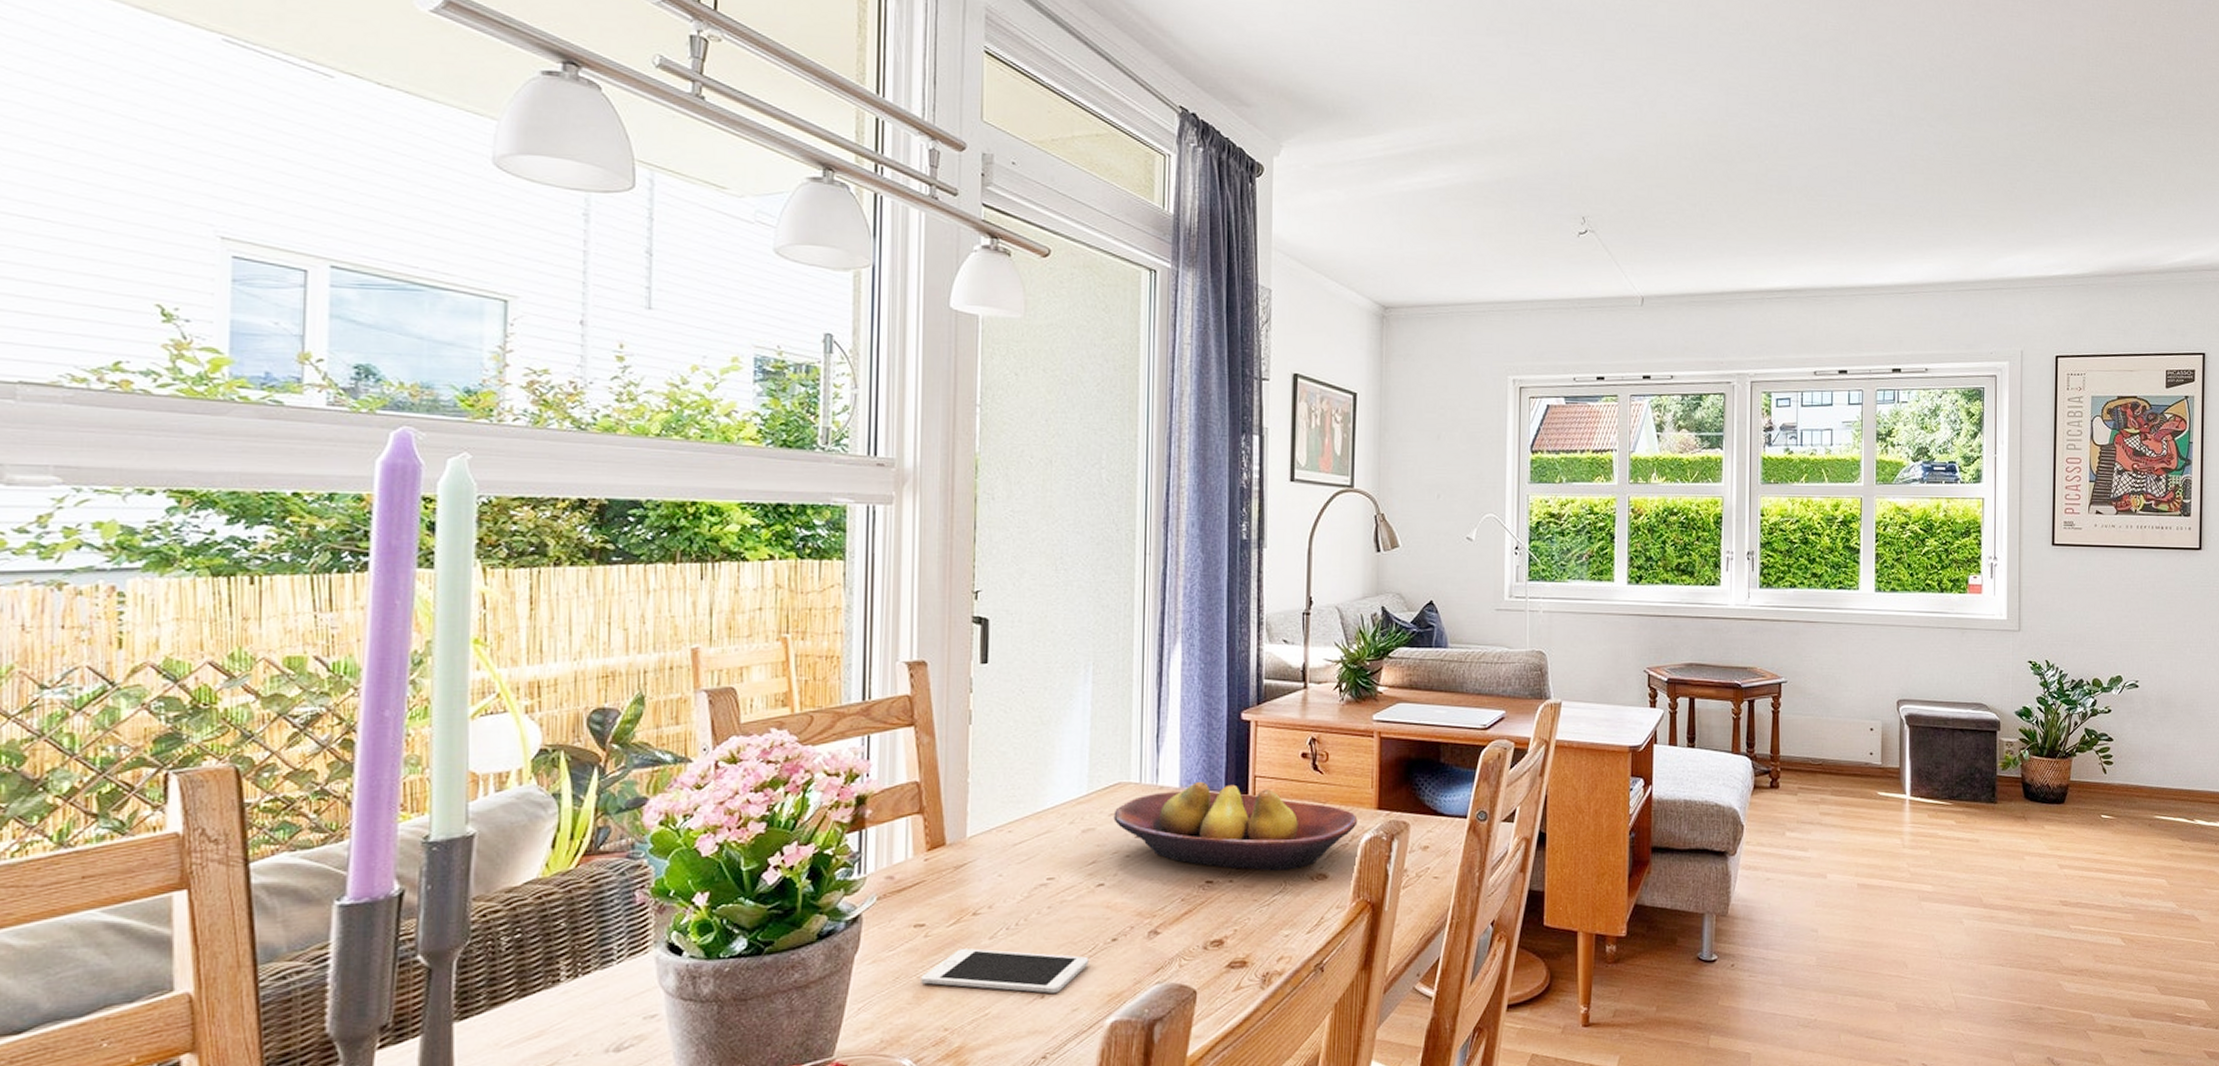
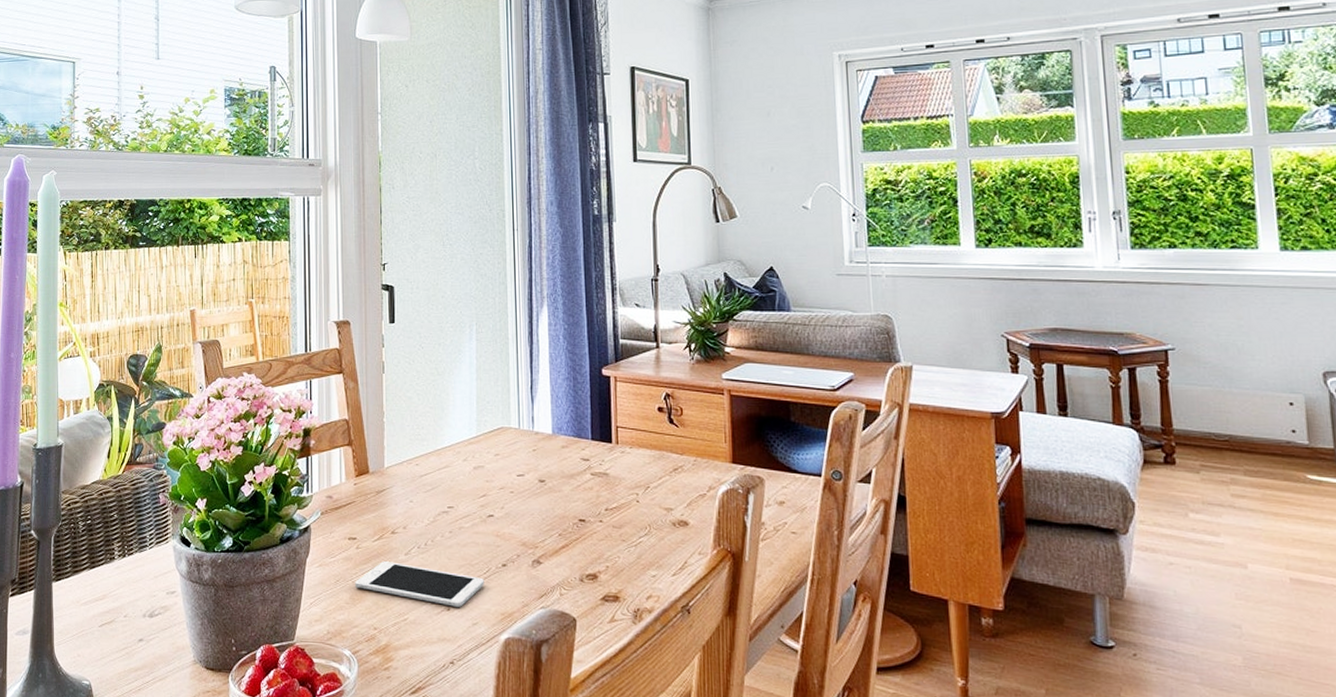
fruit bowl: present [1113,781,1358,871] -> none [498,429,714,515]

